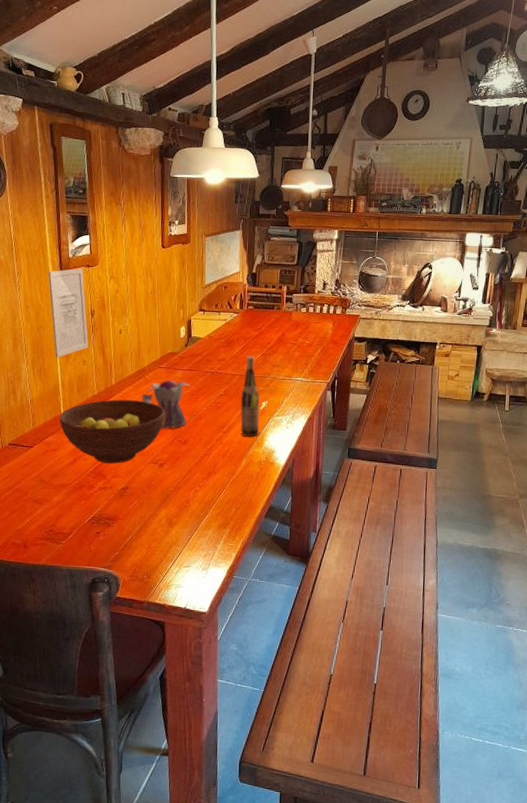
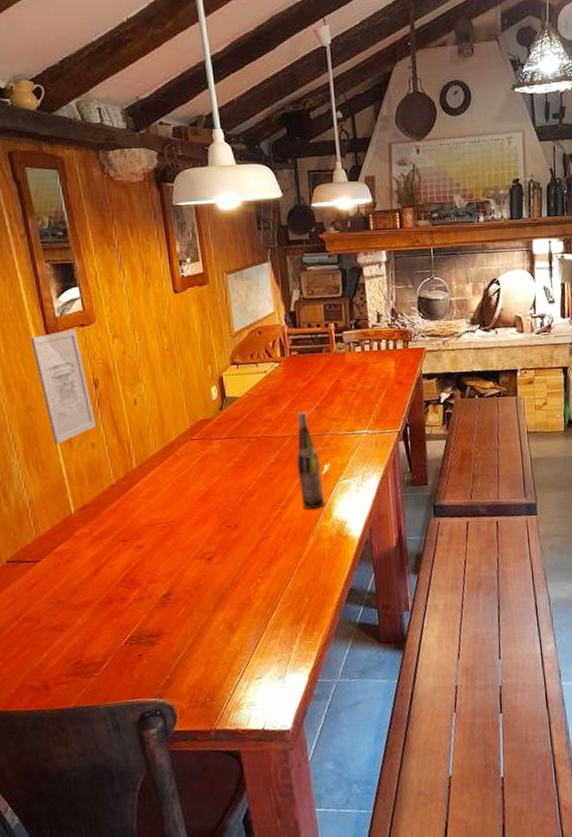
fruit bowl: present [59,399,165,464] -> none [70,483,206,568]
teapot: present [141,379,190,429] -> none [173,453,234,514]

